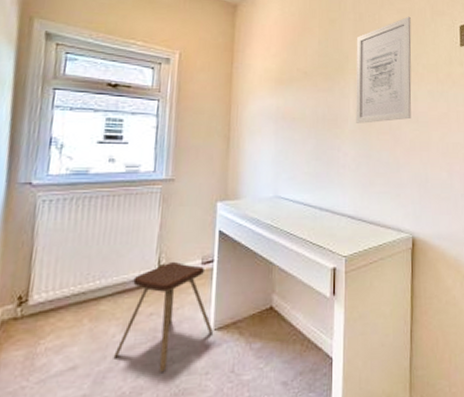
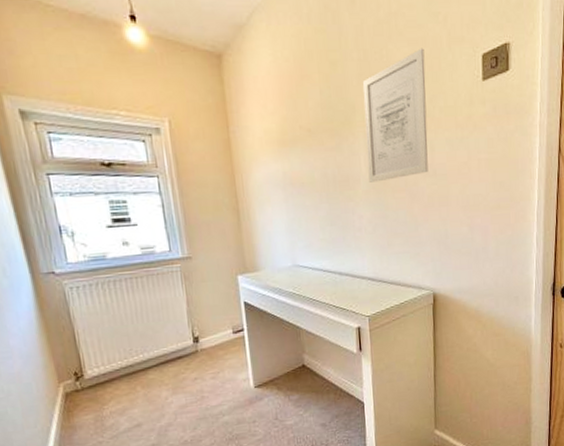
music stool: present [113,261,213,373] -> none [170,332,253,424]

